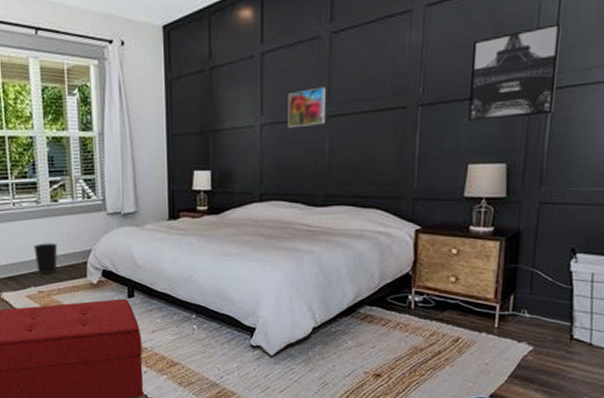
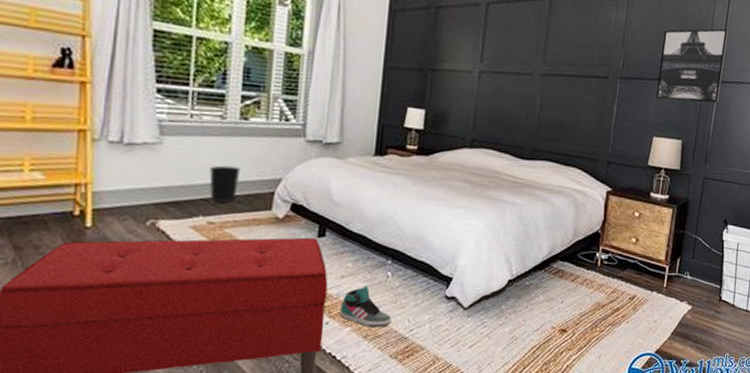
sneaker: none [155,338,202,375] -> present [339,286,392,328]
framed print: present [288,87,326,128] -> none [505,45,542,81]

